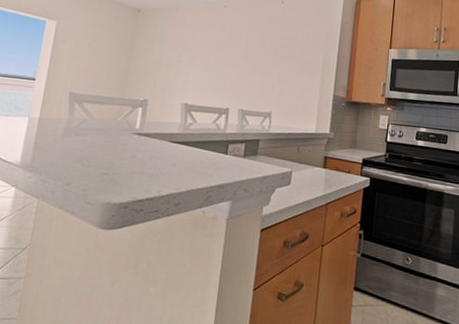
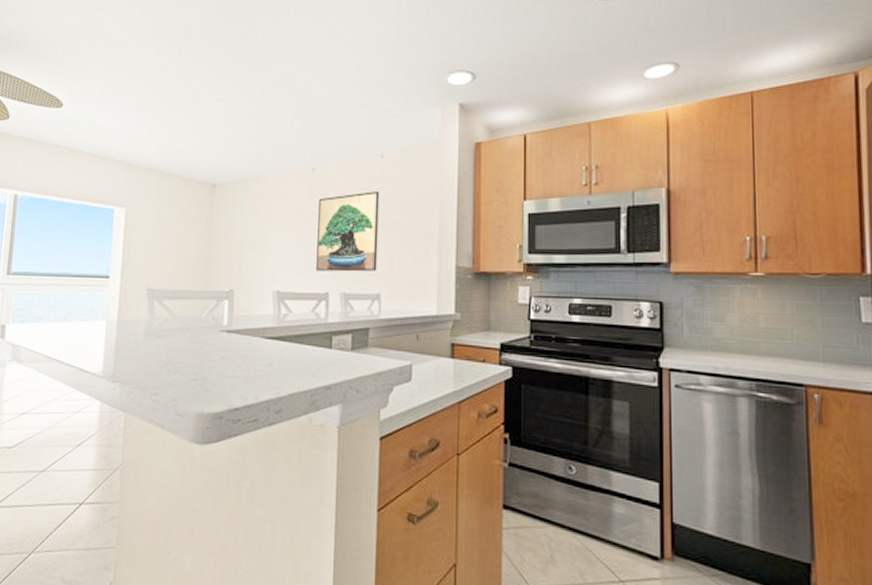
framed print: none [220,29,278,94] -> present [316,191,380,272]

